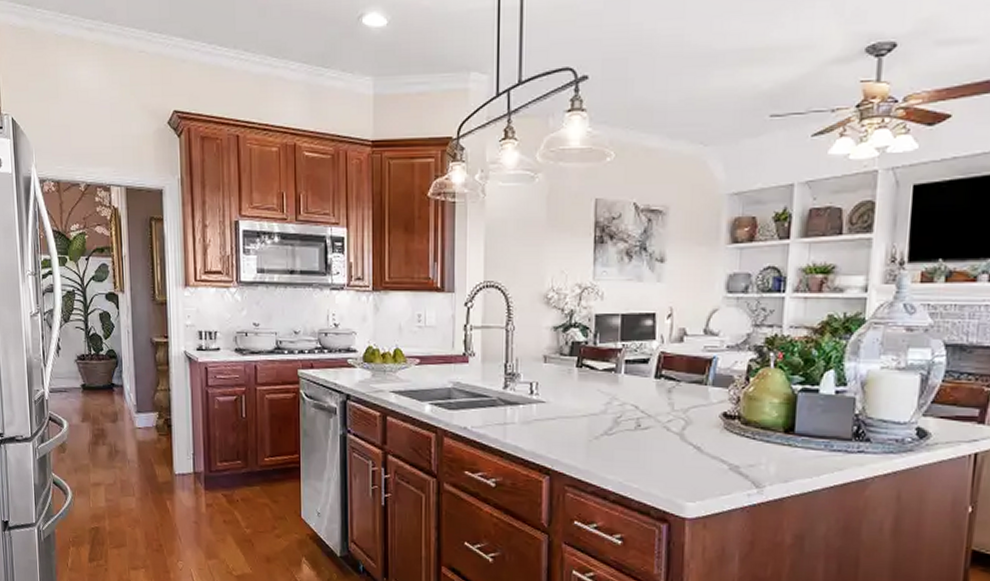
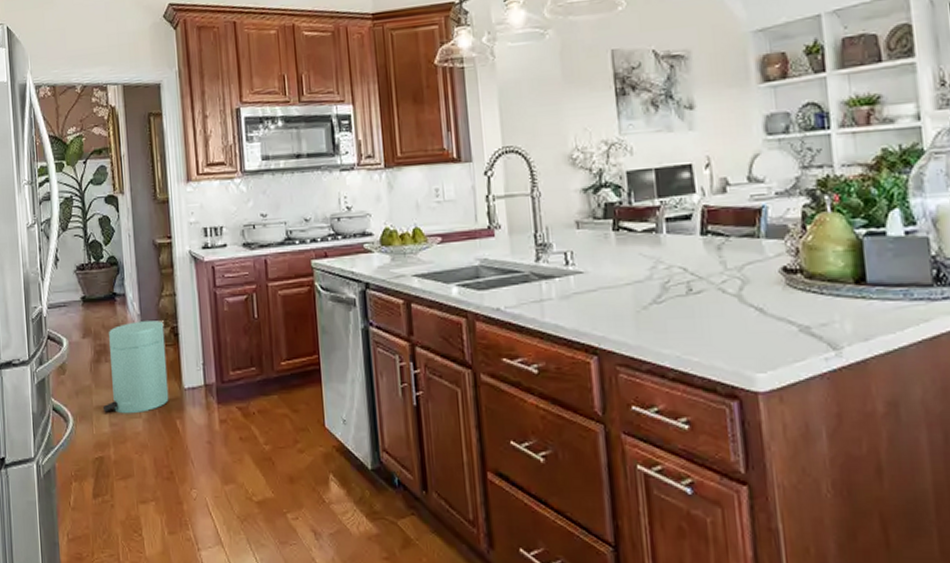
trash can: none [99,411,161,493] -> present [102,321,169,414]

